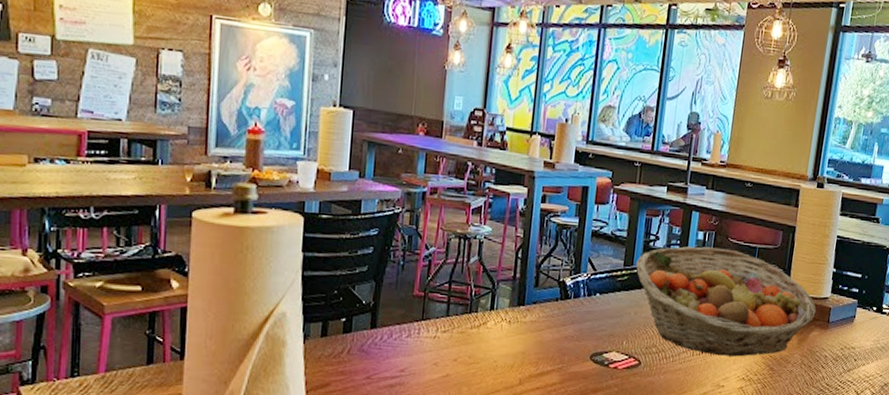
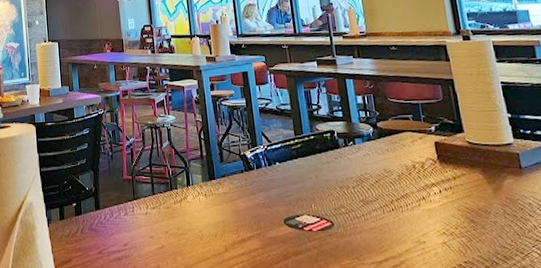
fruit basket: present [636,246,817,357] -> none [305,108,503,211]

